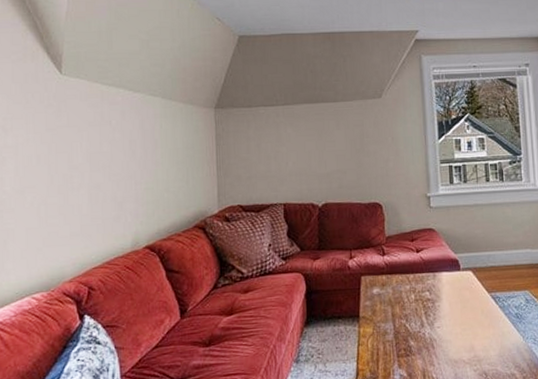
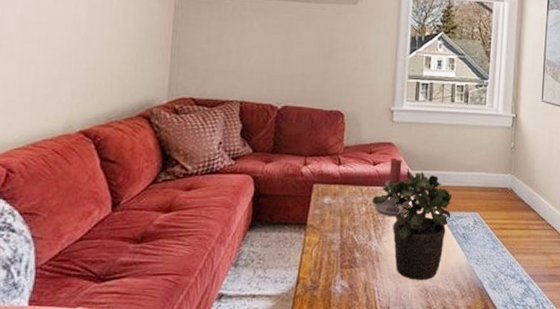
potted plant: none [419,253,501,365] -> present [372,169,453,280]
candle holder: none [422,243,461,302] -> present [374,157,412,216]

